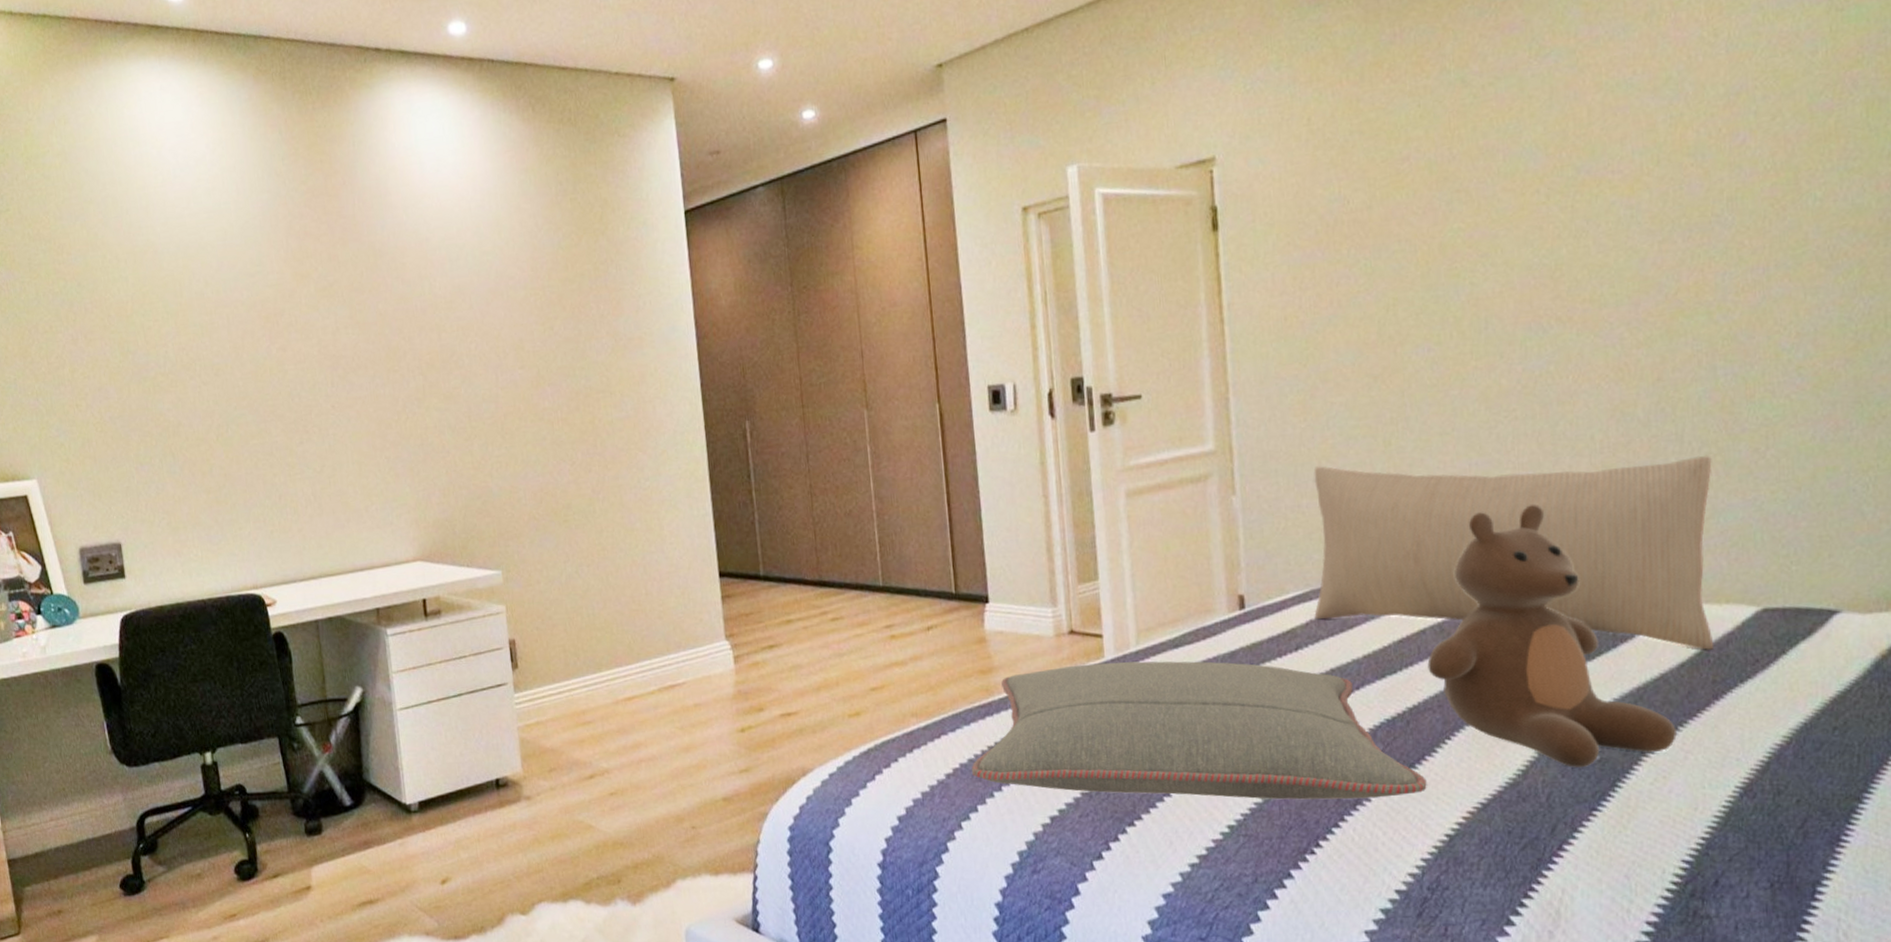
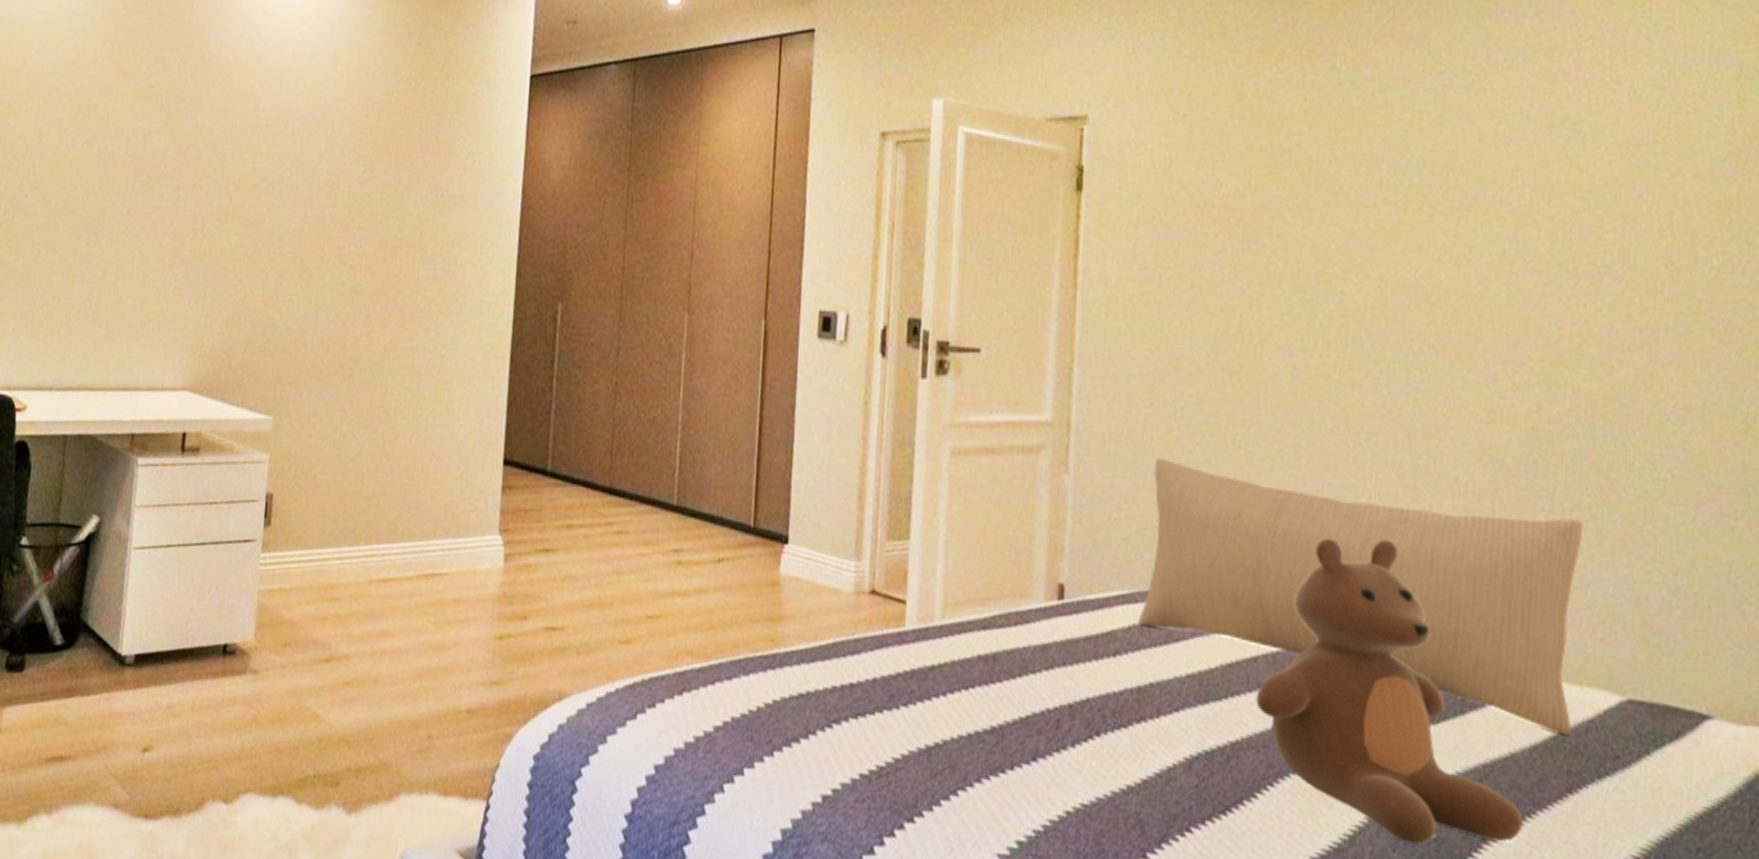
pillow: present [971,661,1427,800] -> none [742,628,1242,841]

